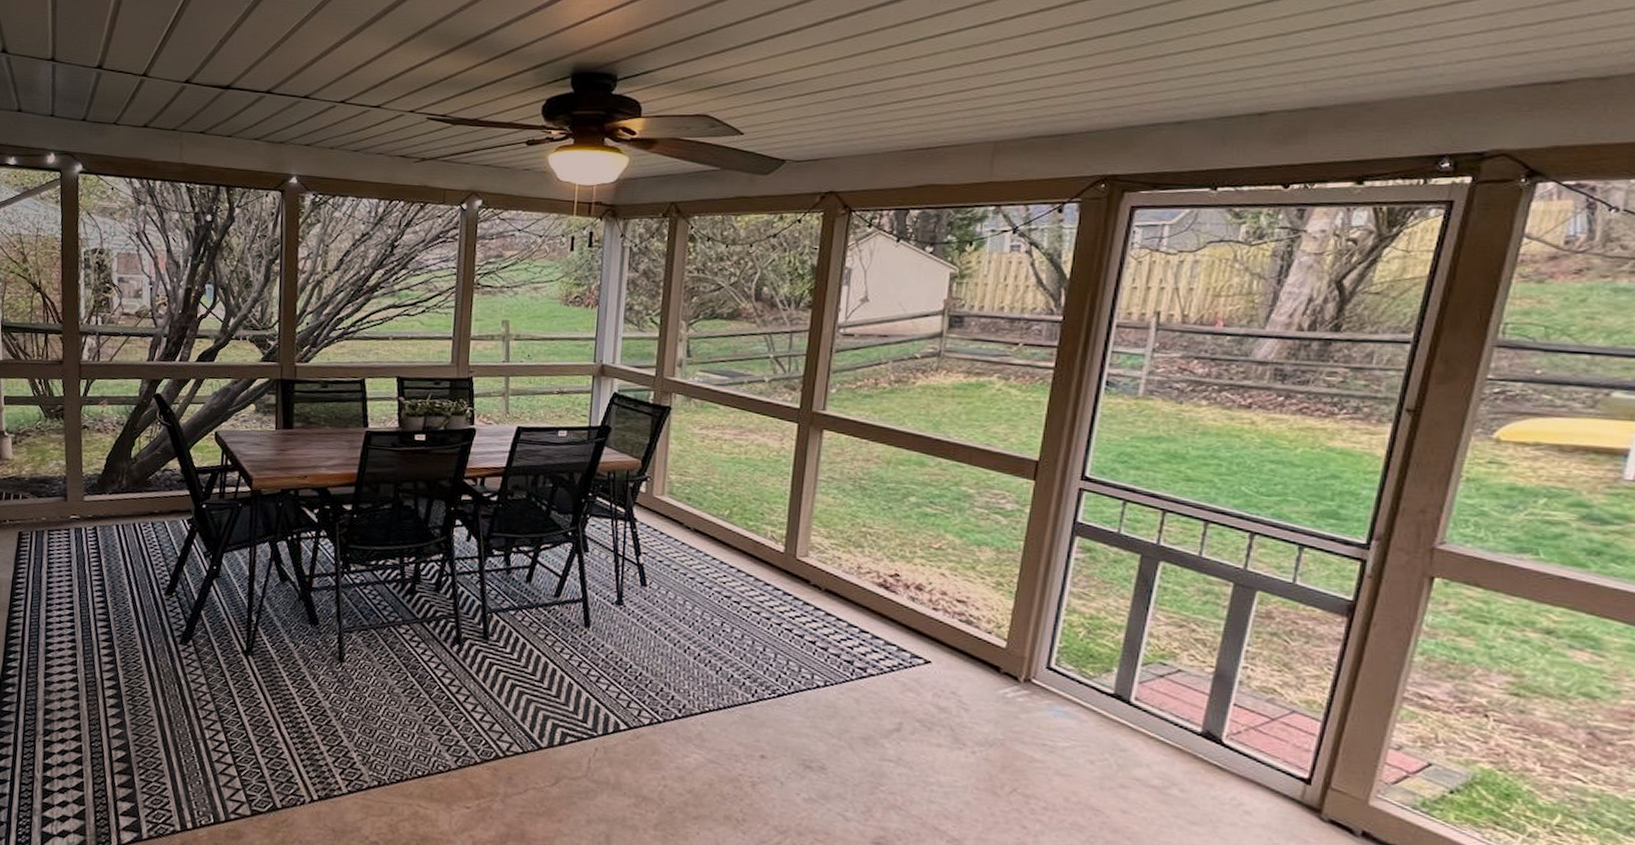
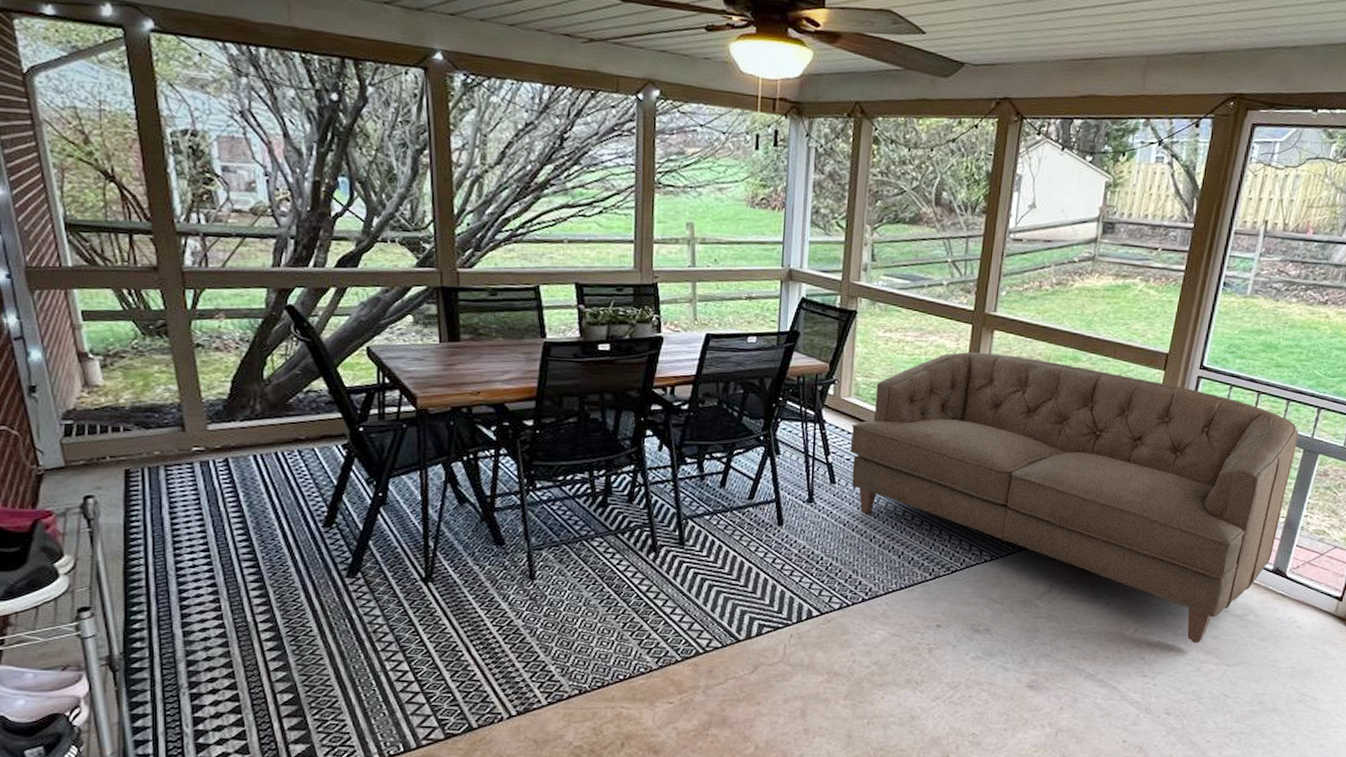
sofa: none [662,452,1225,817] -> present [850,352,1299,644]

